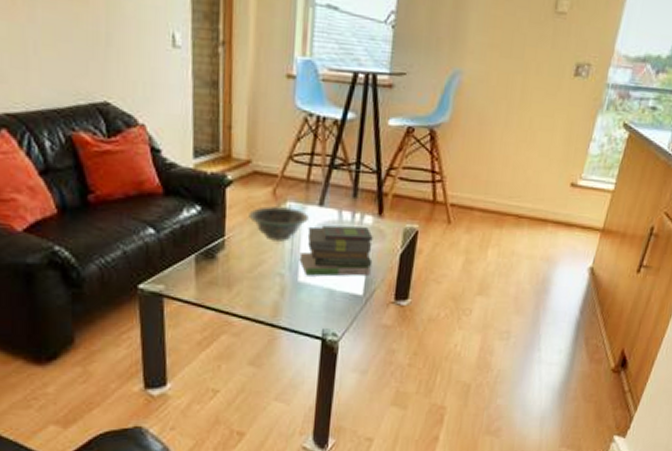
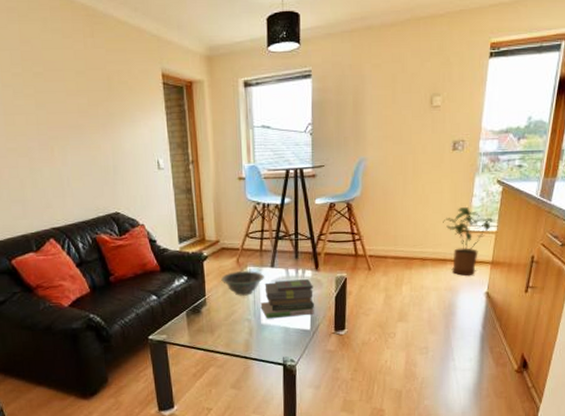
house plant: none [549,154,612,244] -> present [443,207,493,276]

